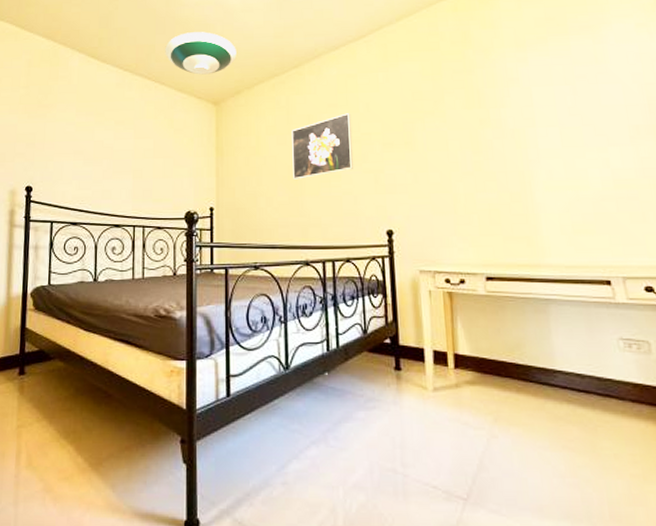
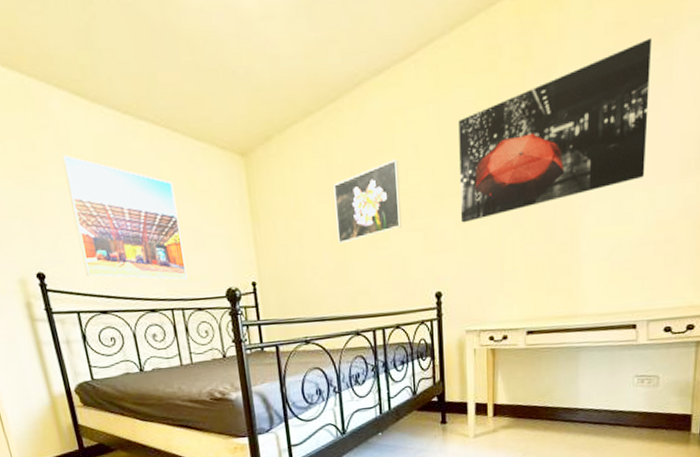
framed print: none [66,98,154,201] -> present [61,155,187,280]
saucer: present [165,32,236,75] -> none [169,52,261,116]
wall art: none [406,29,593,169] -> present [458,37,651,223]

